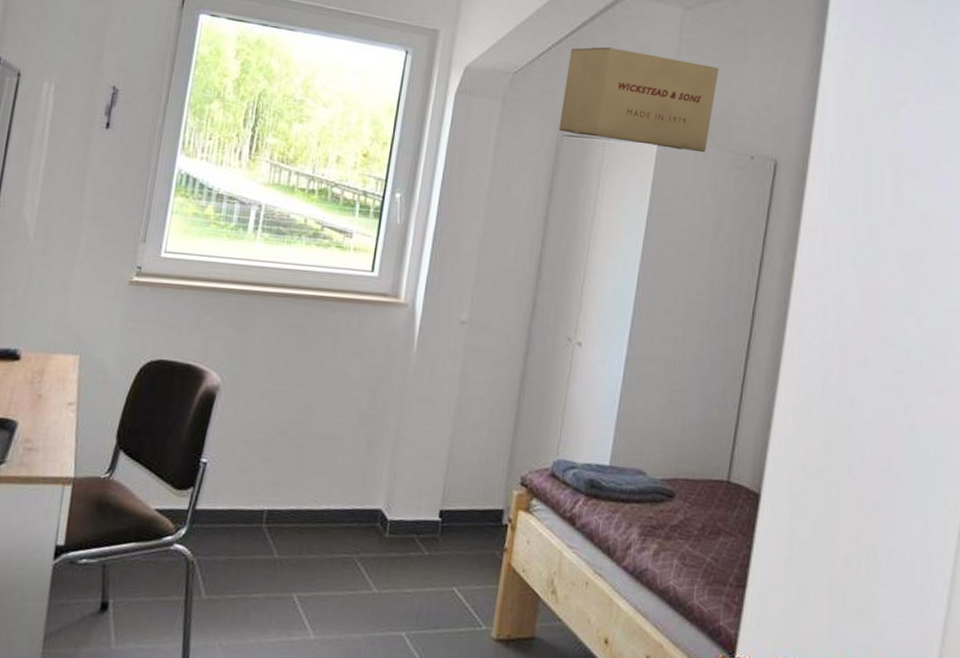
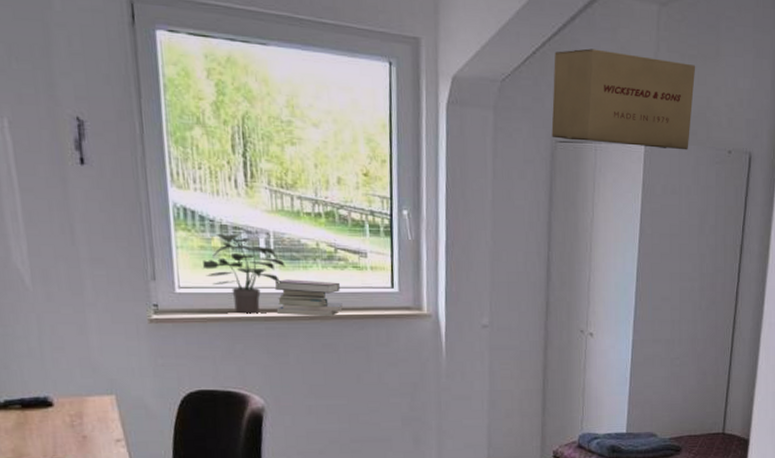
potted plant: none [191,201,271,286] -> present [202,232,286,314]
books: none [252,253,320,297] -> present [274,279,343,317]

